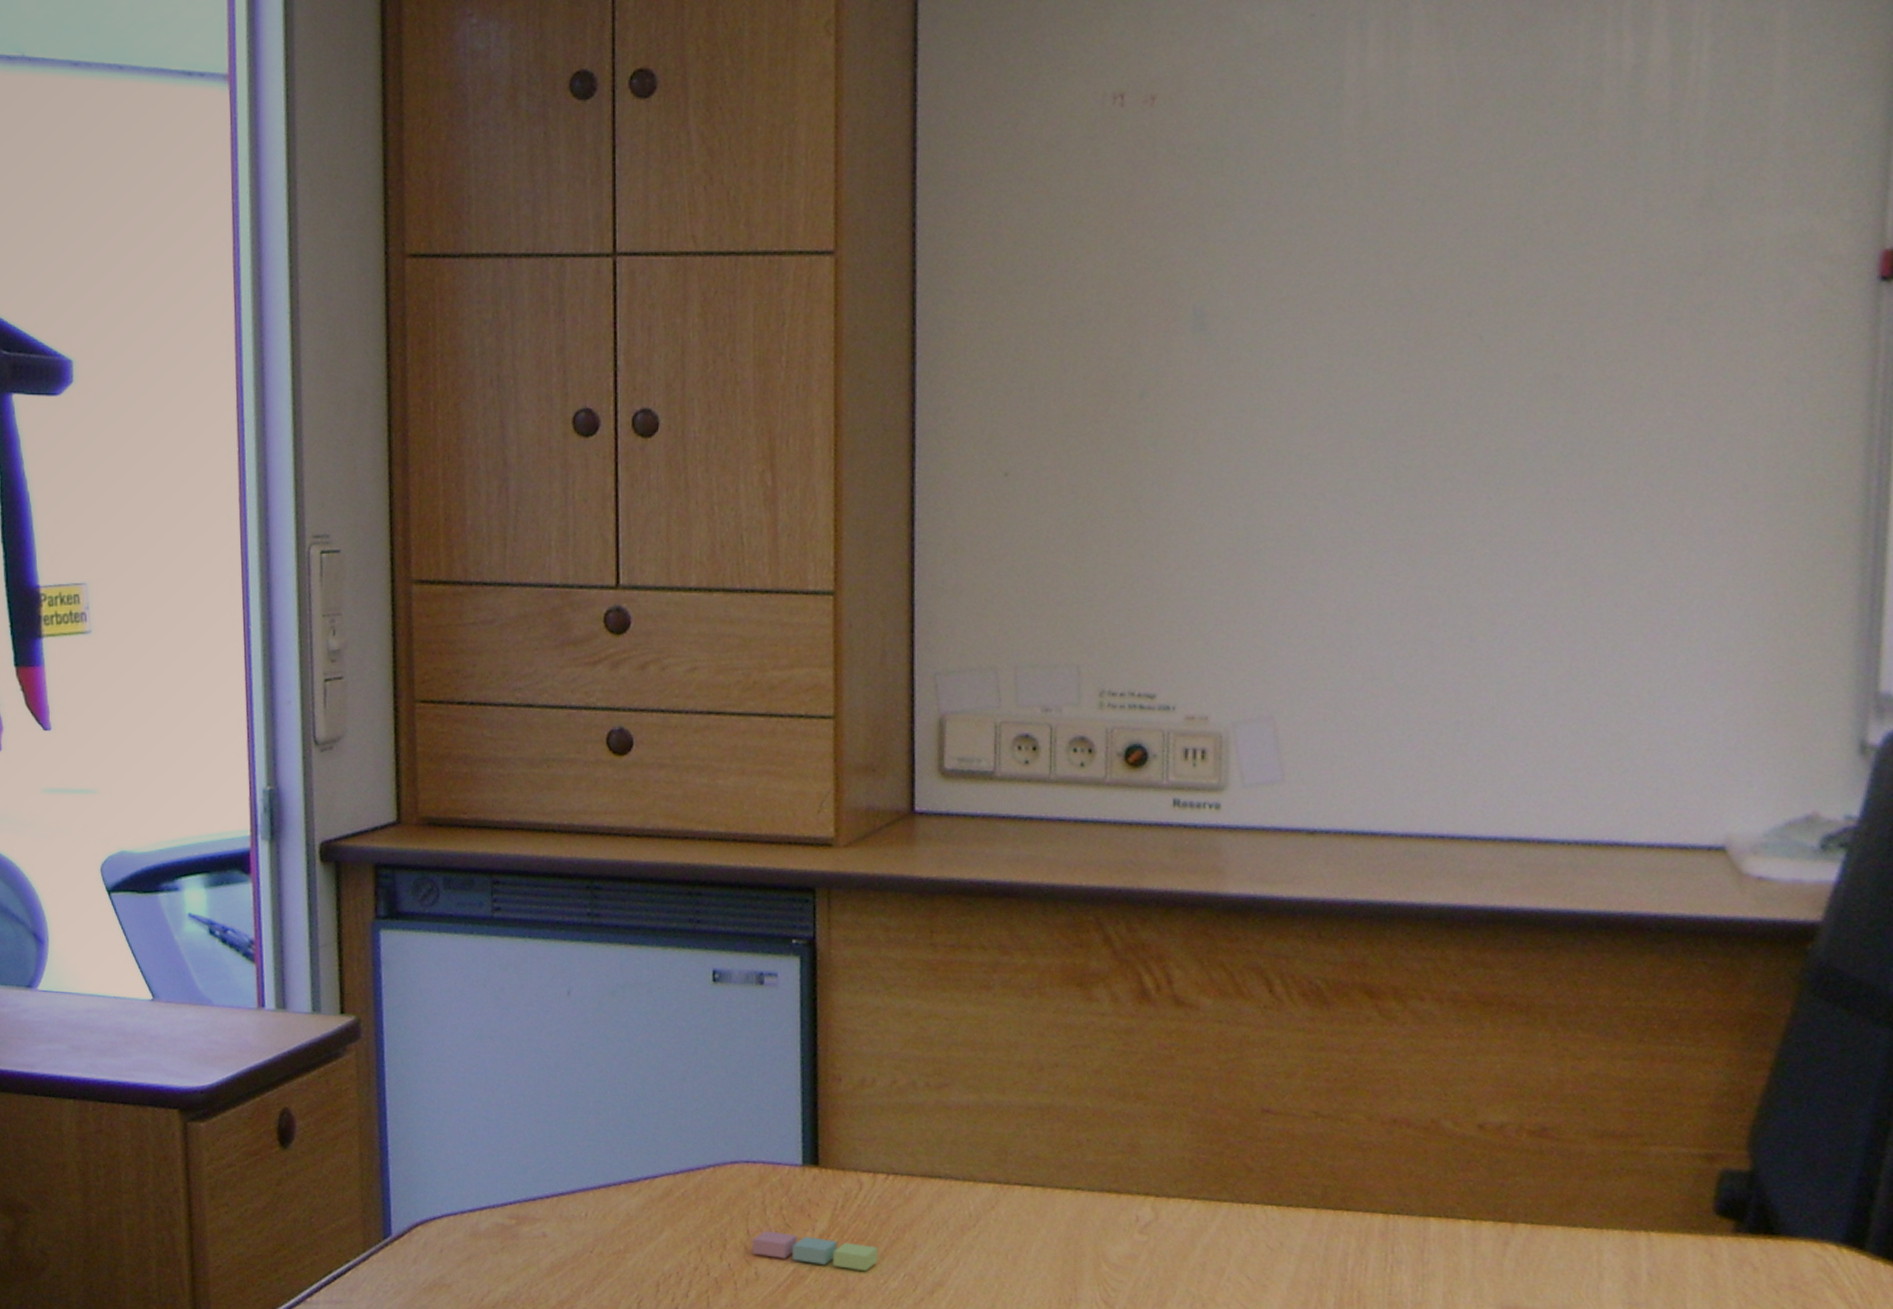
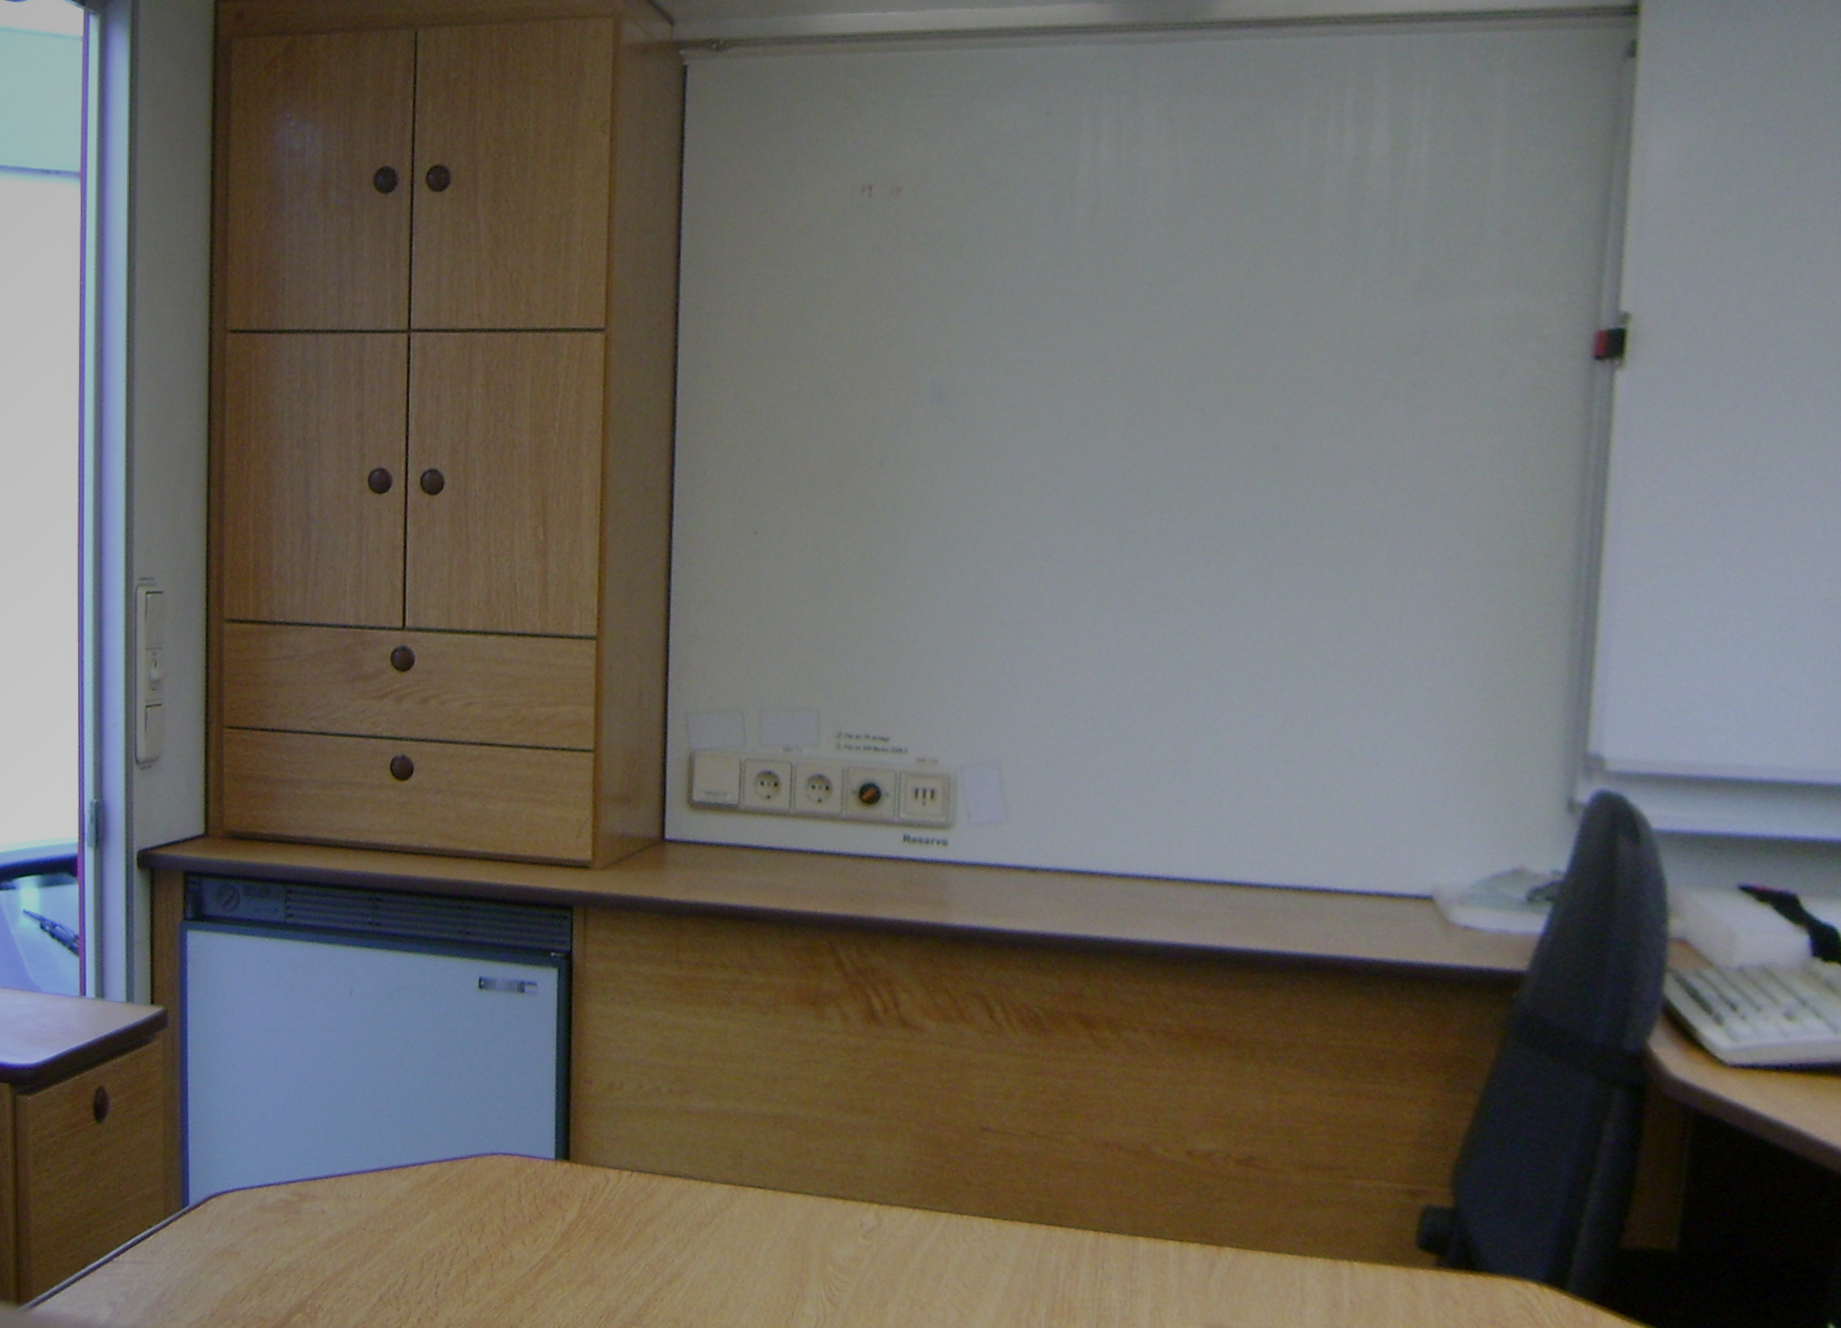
sticky notes: present [753,1230,878,1272] -> none [508,1217,622,1260]

